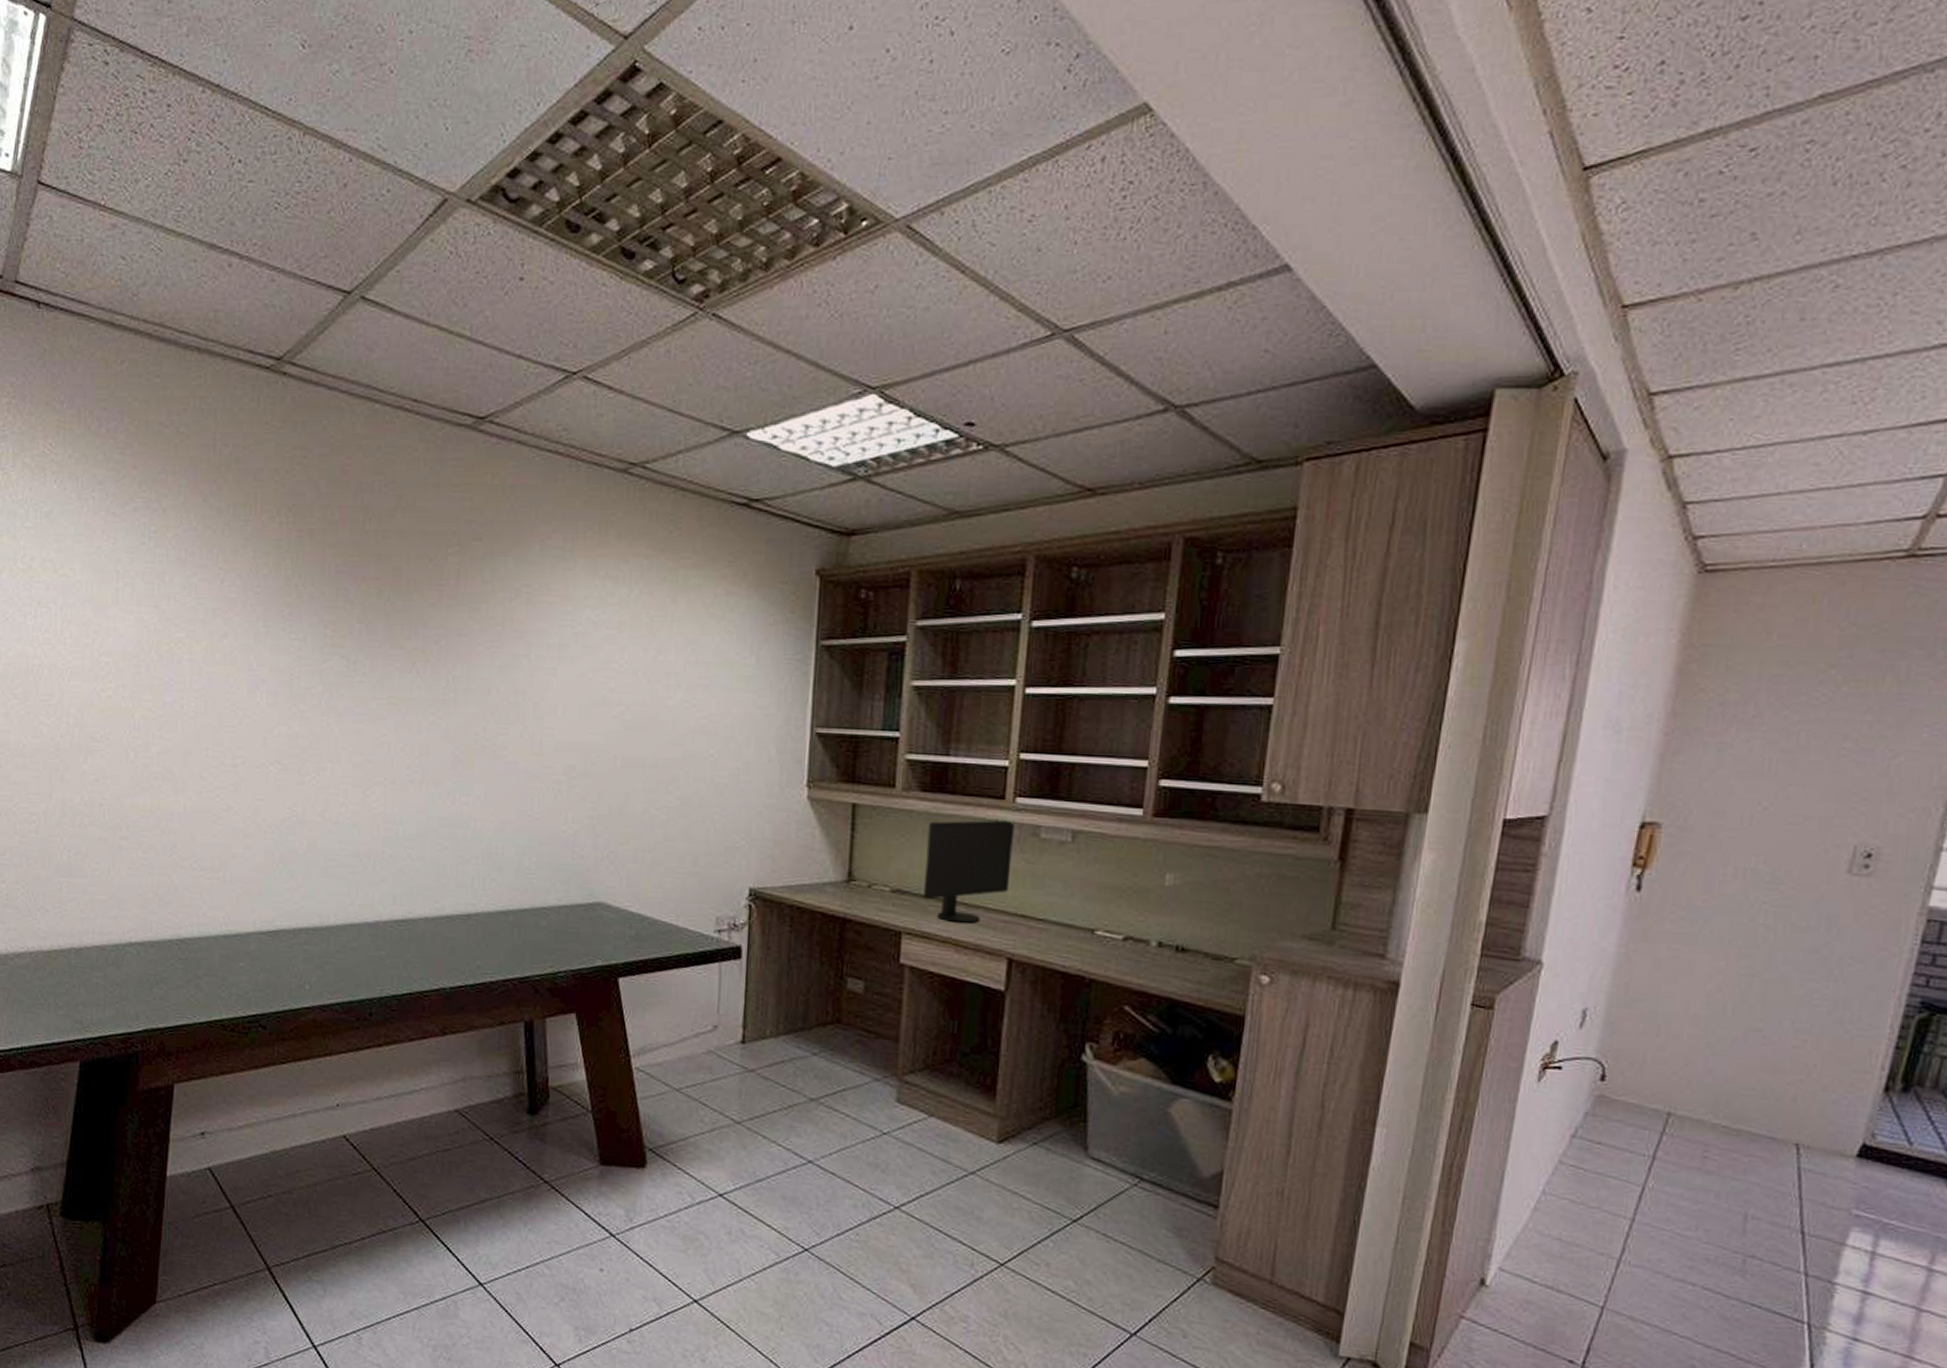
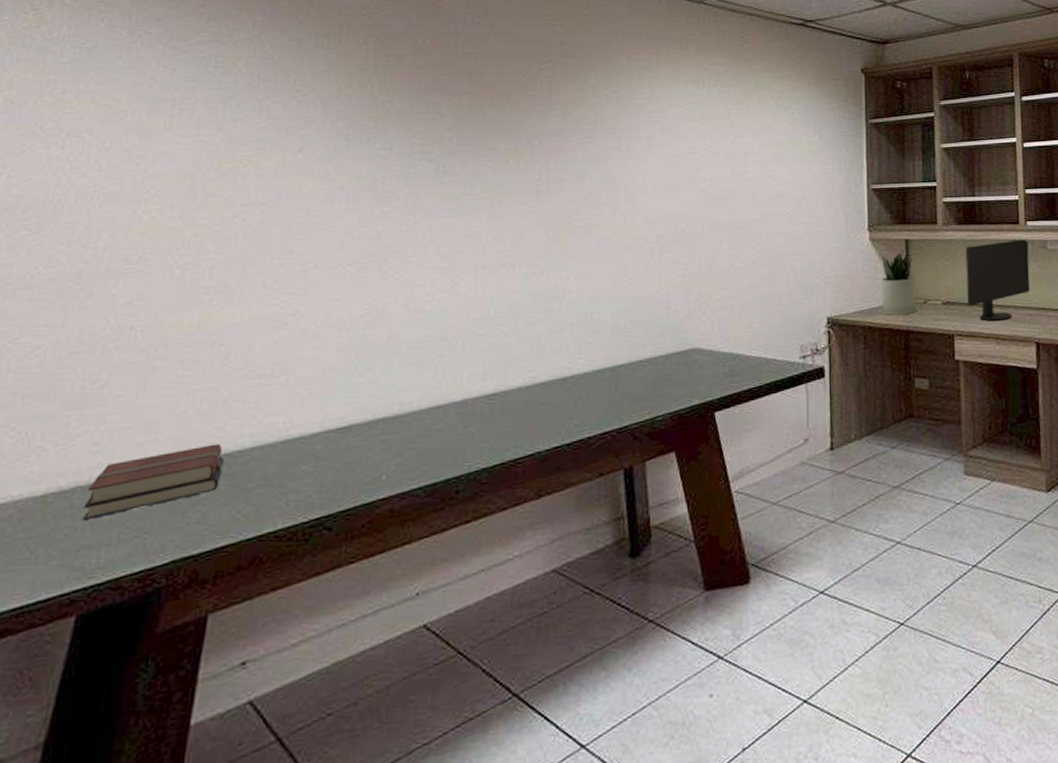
books: none [77,928,178,979] -> present [83,443,224,520]
planter: none [811,819,862,899] -> present [879,252,919,316]

